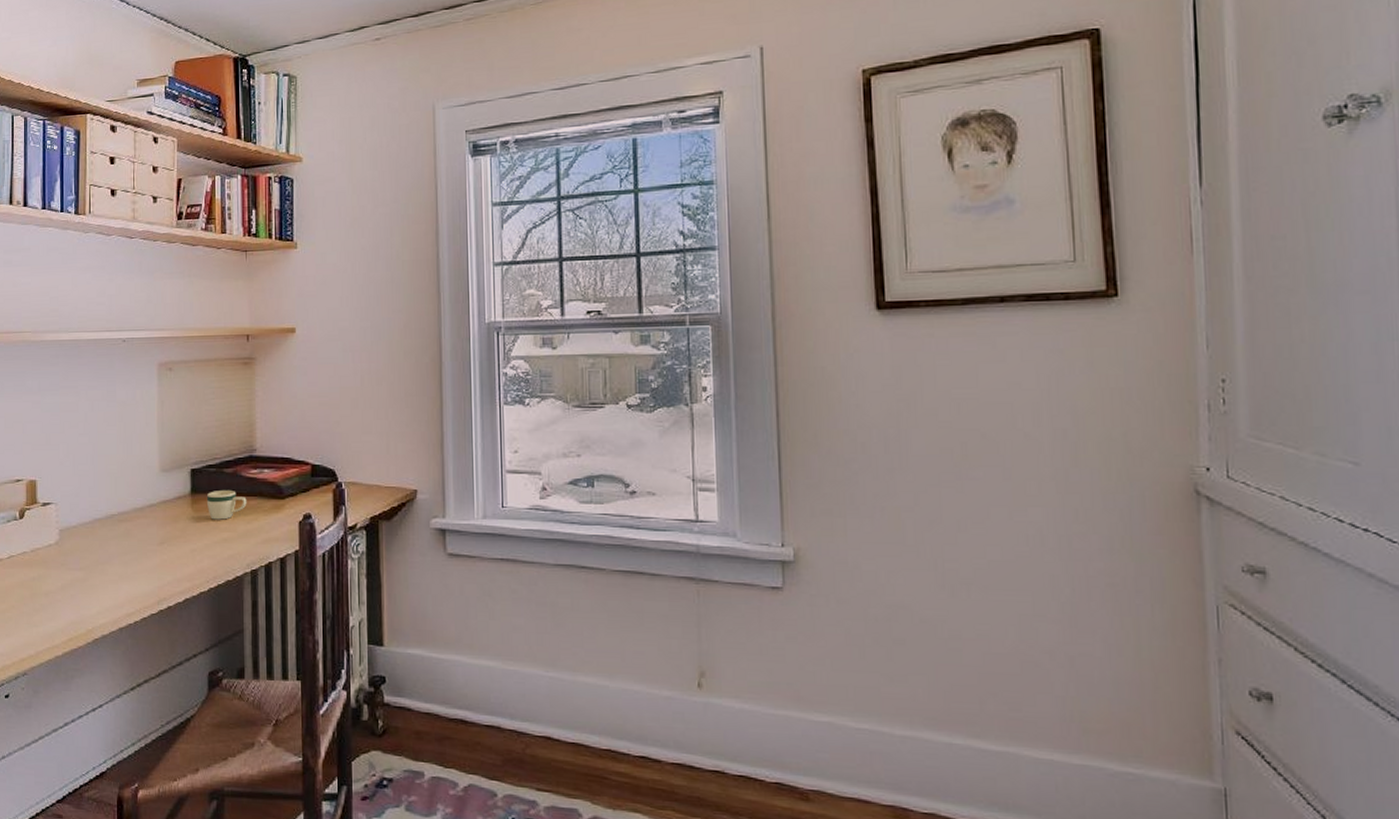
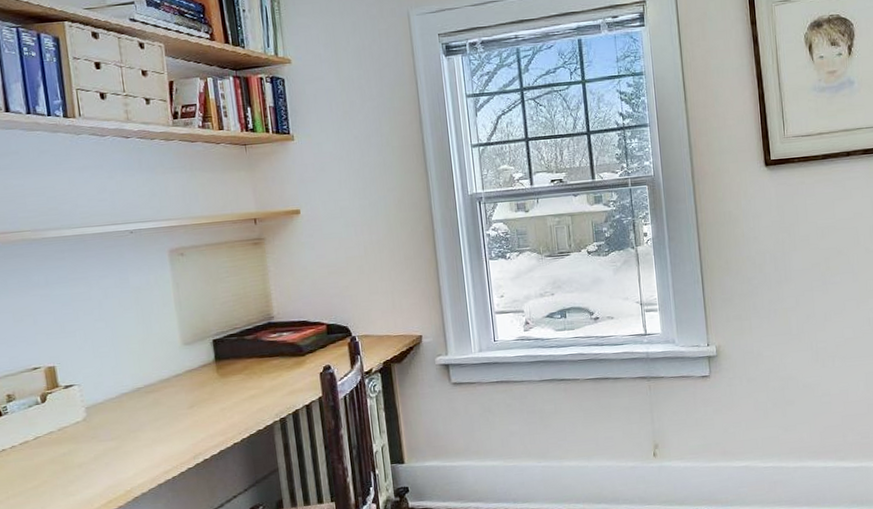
mug: present [206,489,247,520] -> none [230,353,270,381]

